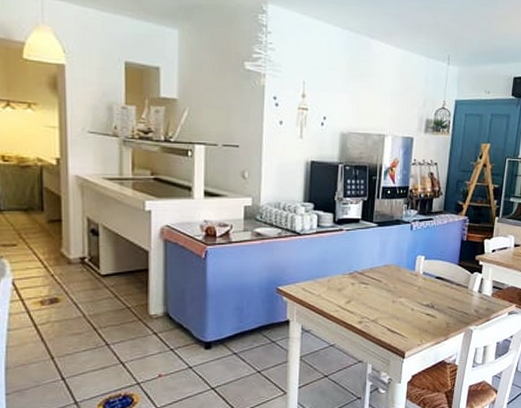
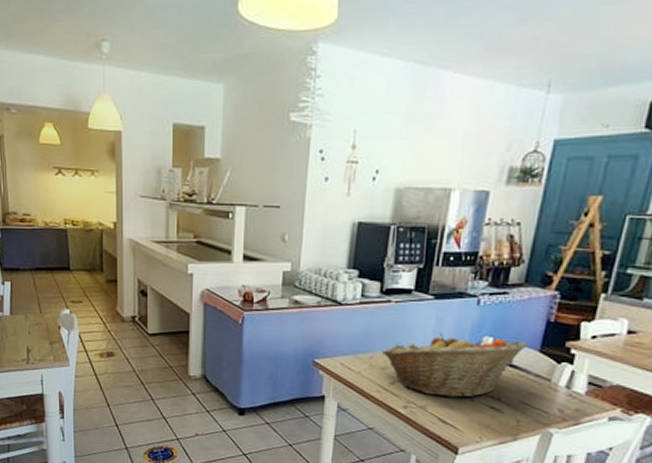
fruit basket: none [337,255,450,310] -> present [381,333,528,398]

